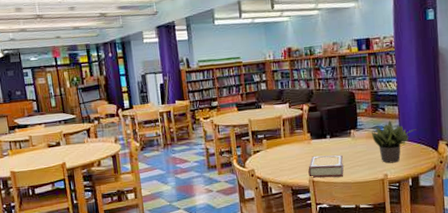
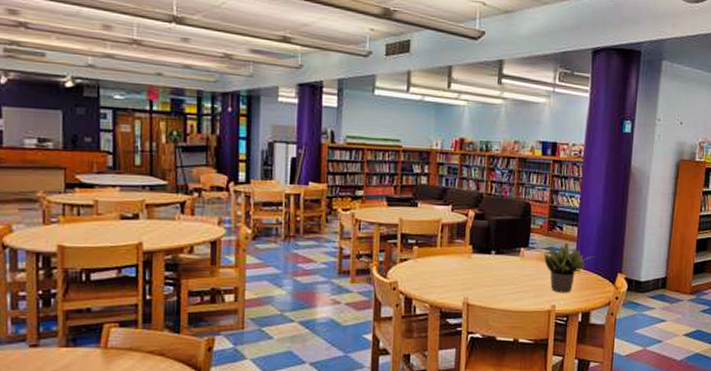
book: present [308,155,344,178] -> none [463,274,507,302]

